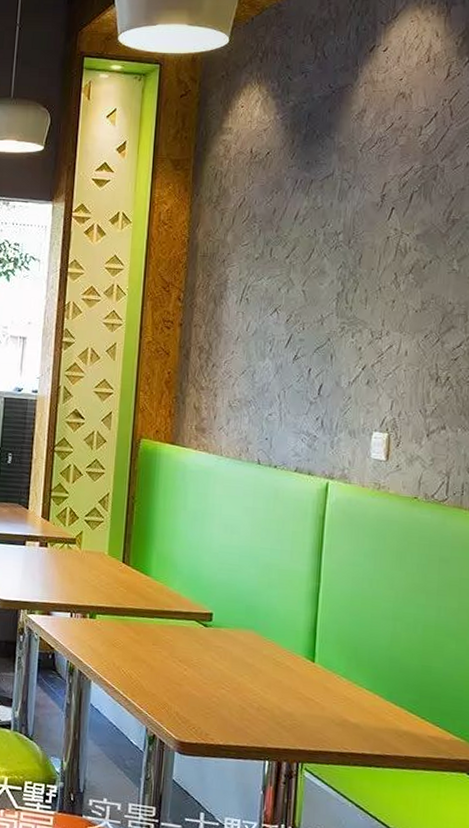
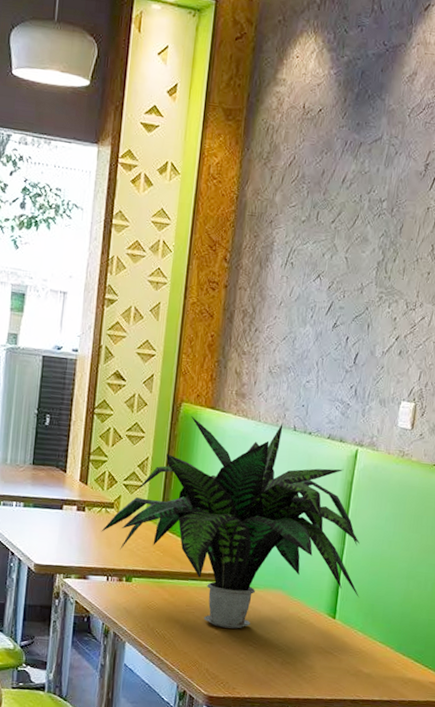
potted plant: none [64,452,341,670] -> present [101,416,360,629]

